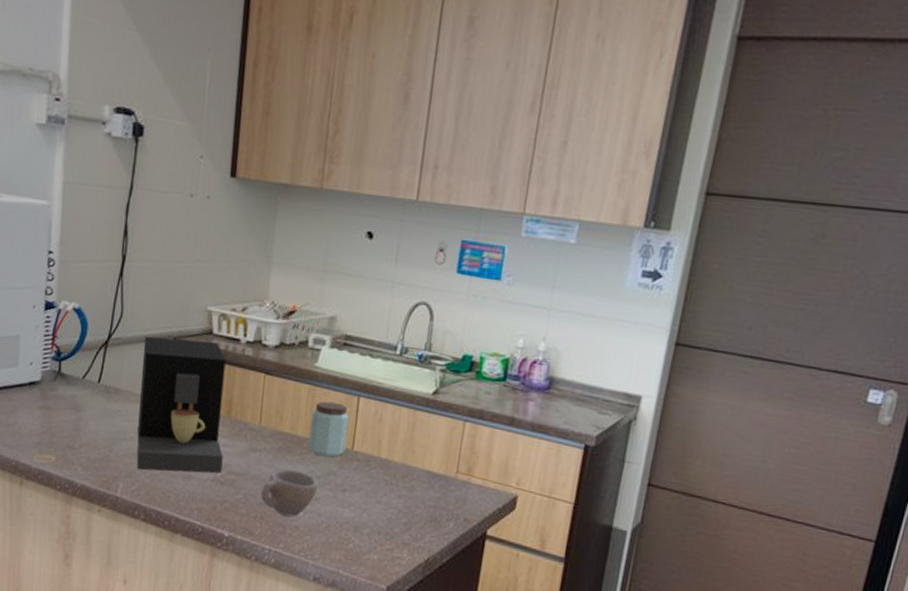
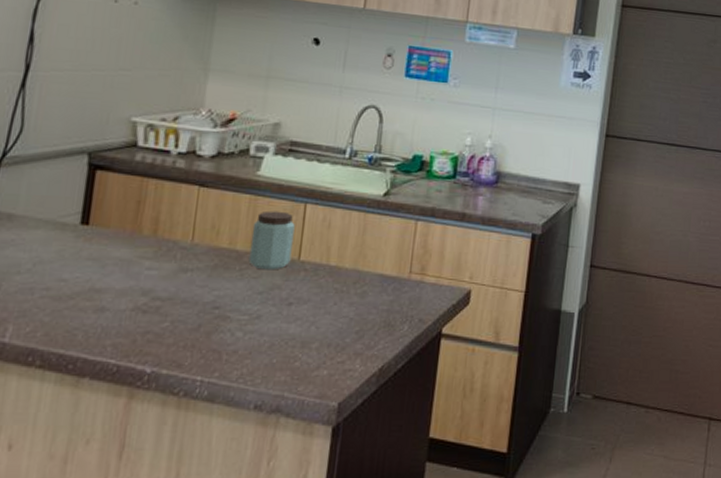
coffee maker: present [136,336,226,474] -> none [33,152,153,308]
cup: present [261,469,318,517] -> none [192,287,260,340]

